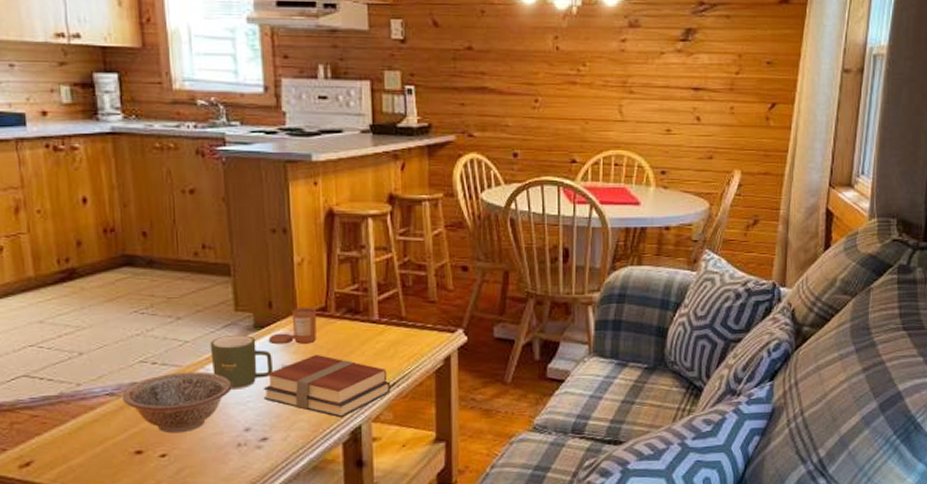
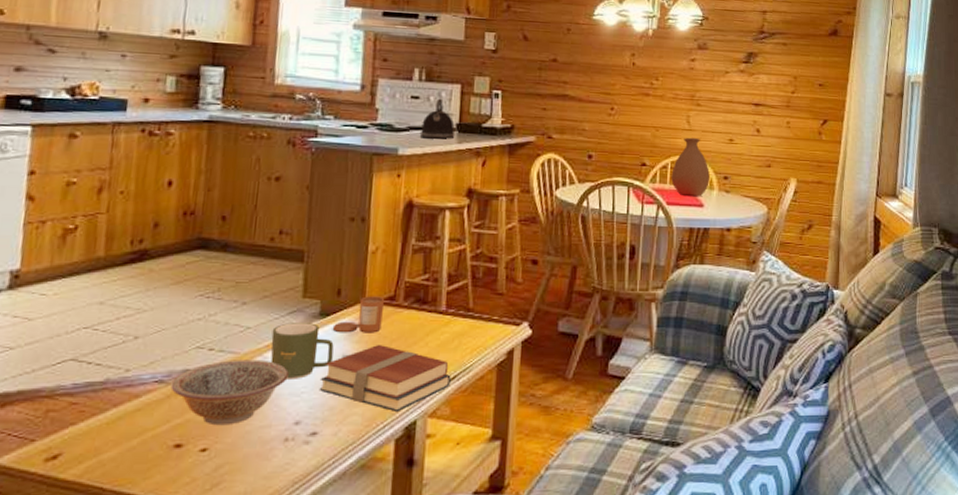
kettle: none [332,97,370,142] -> present [419,98,455,140]
vase: none [604,129,646,194] -> present [671,137,710,197]

